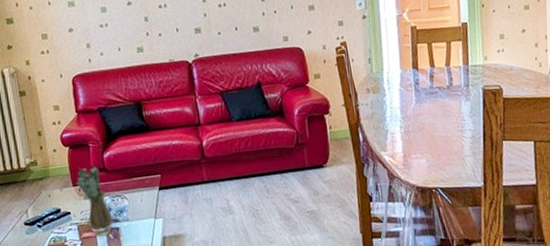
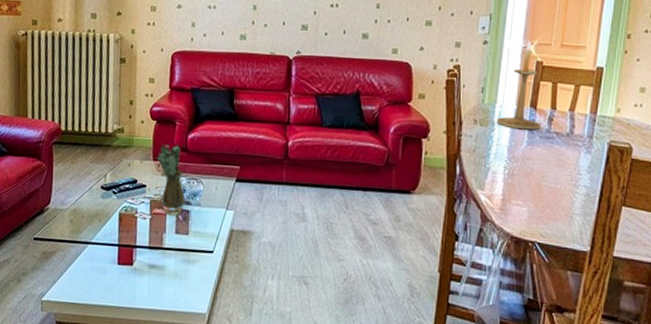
candlestick: none [386,10,424,91] -> present [496,41,540,130]

